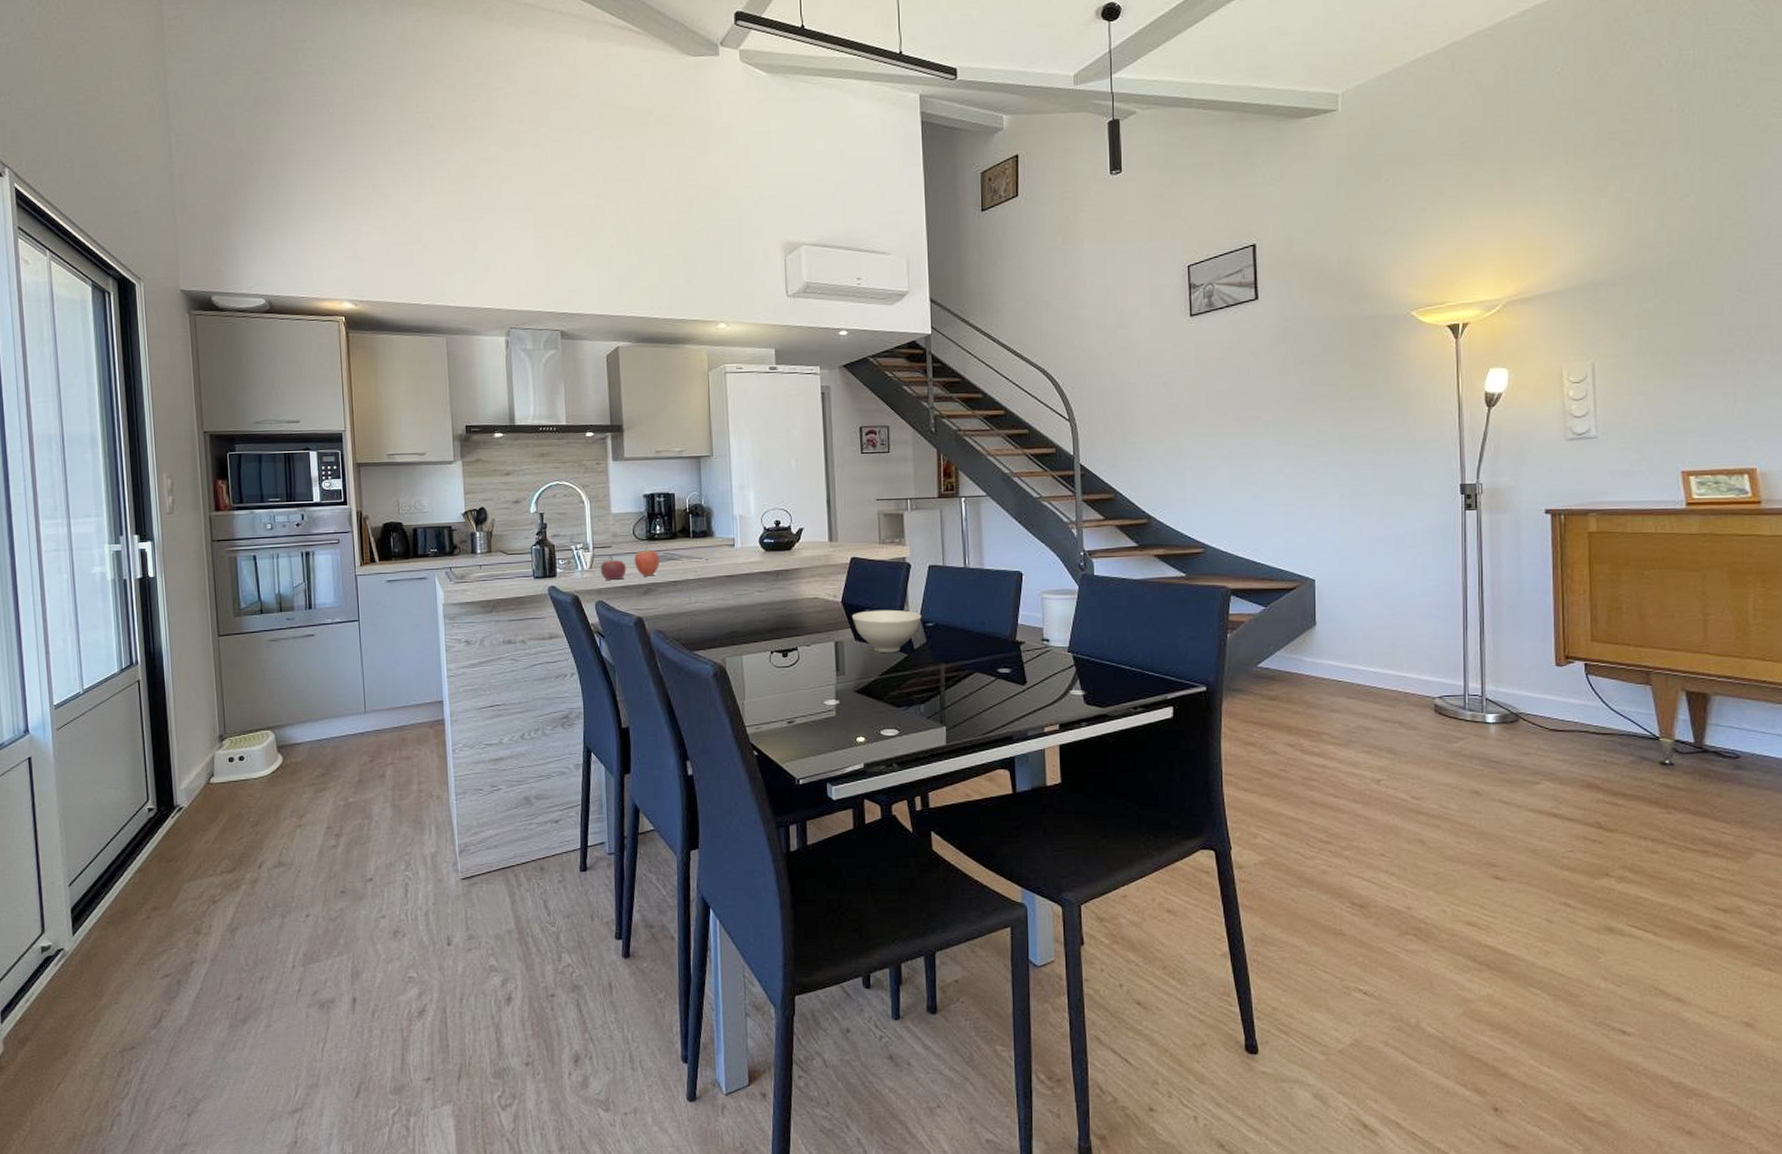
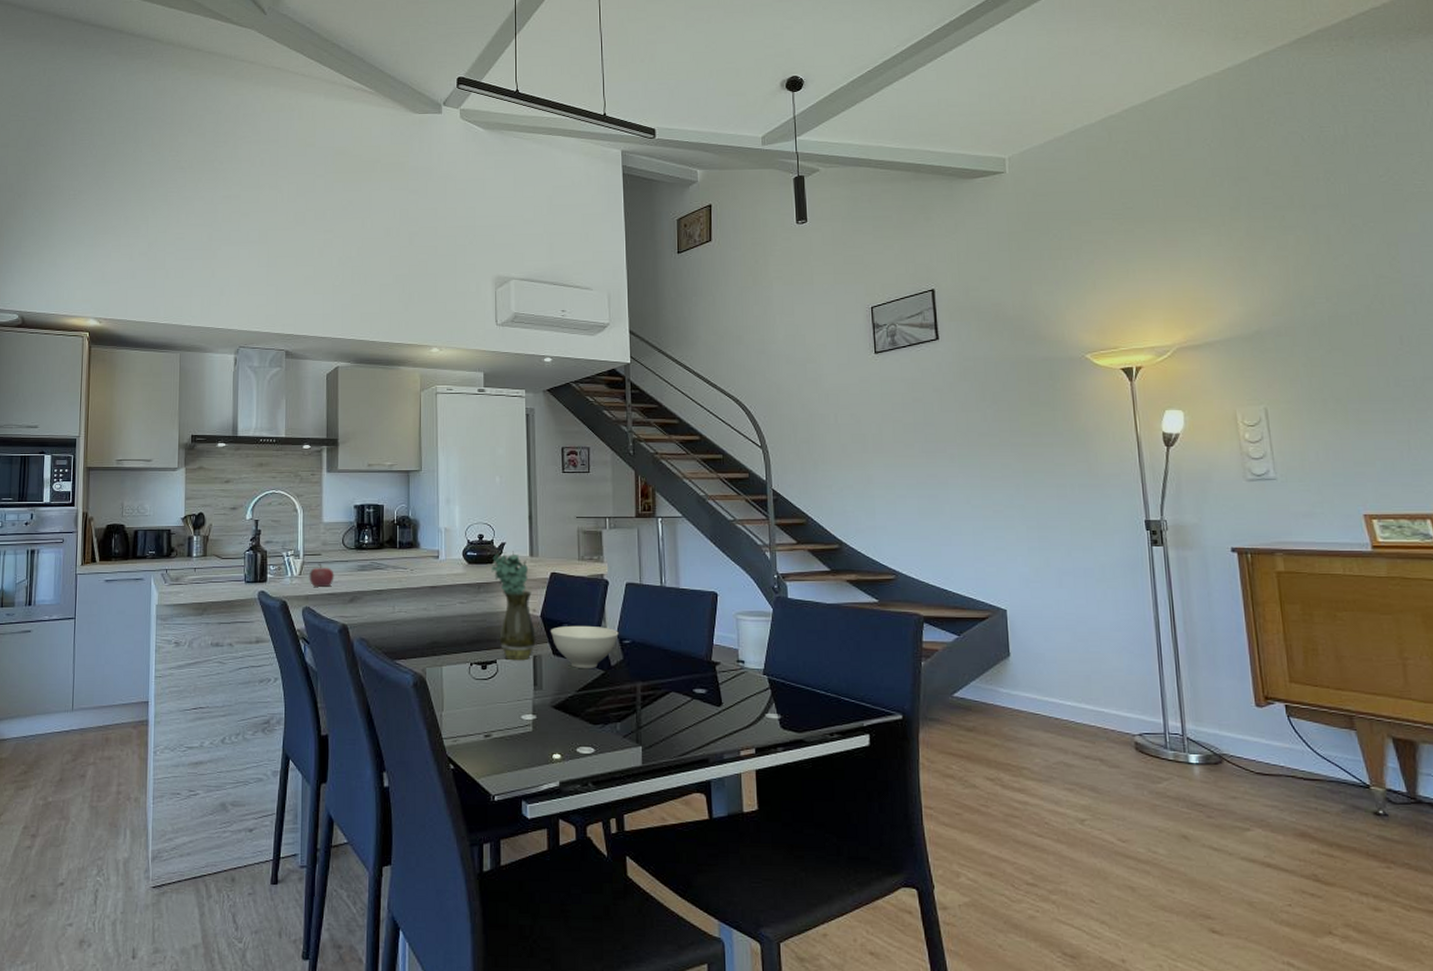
fruit: present [634,544,660,576] -> none [342,553,366,584]
vase: none [789,534,837,648] -> present [491,548,536,661]

